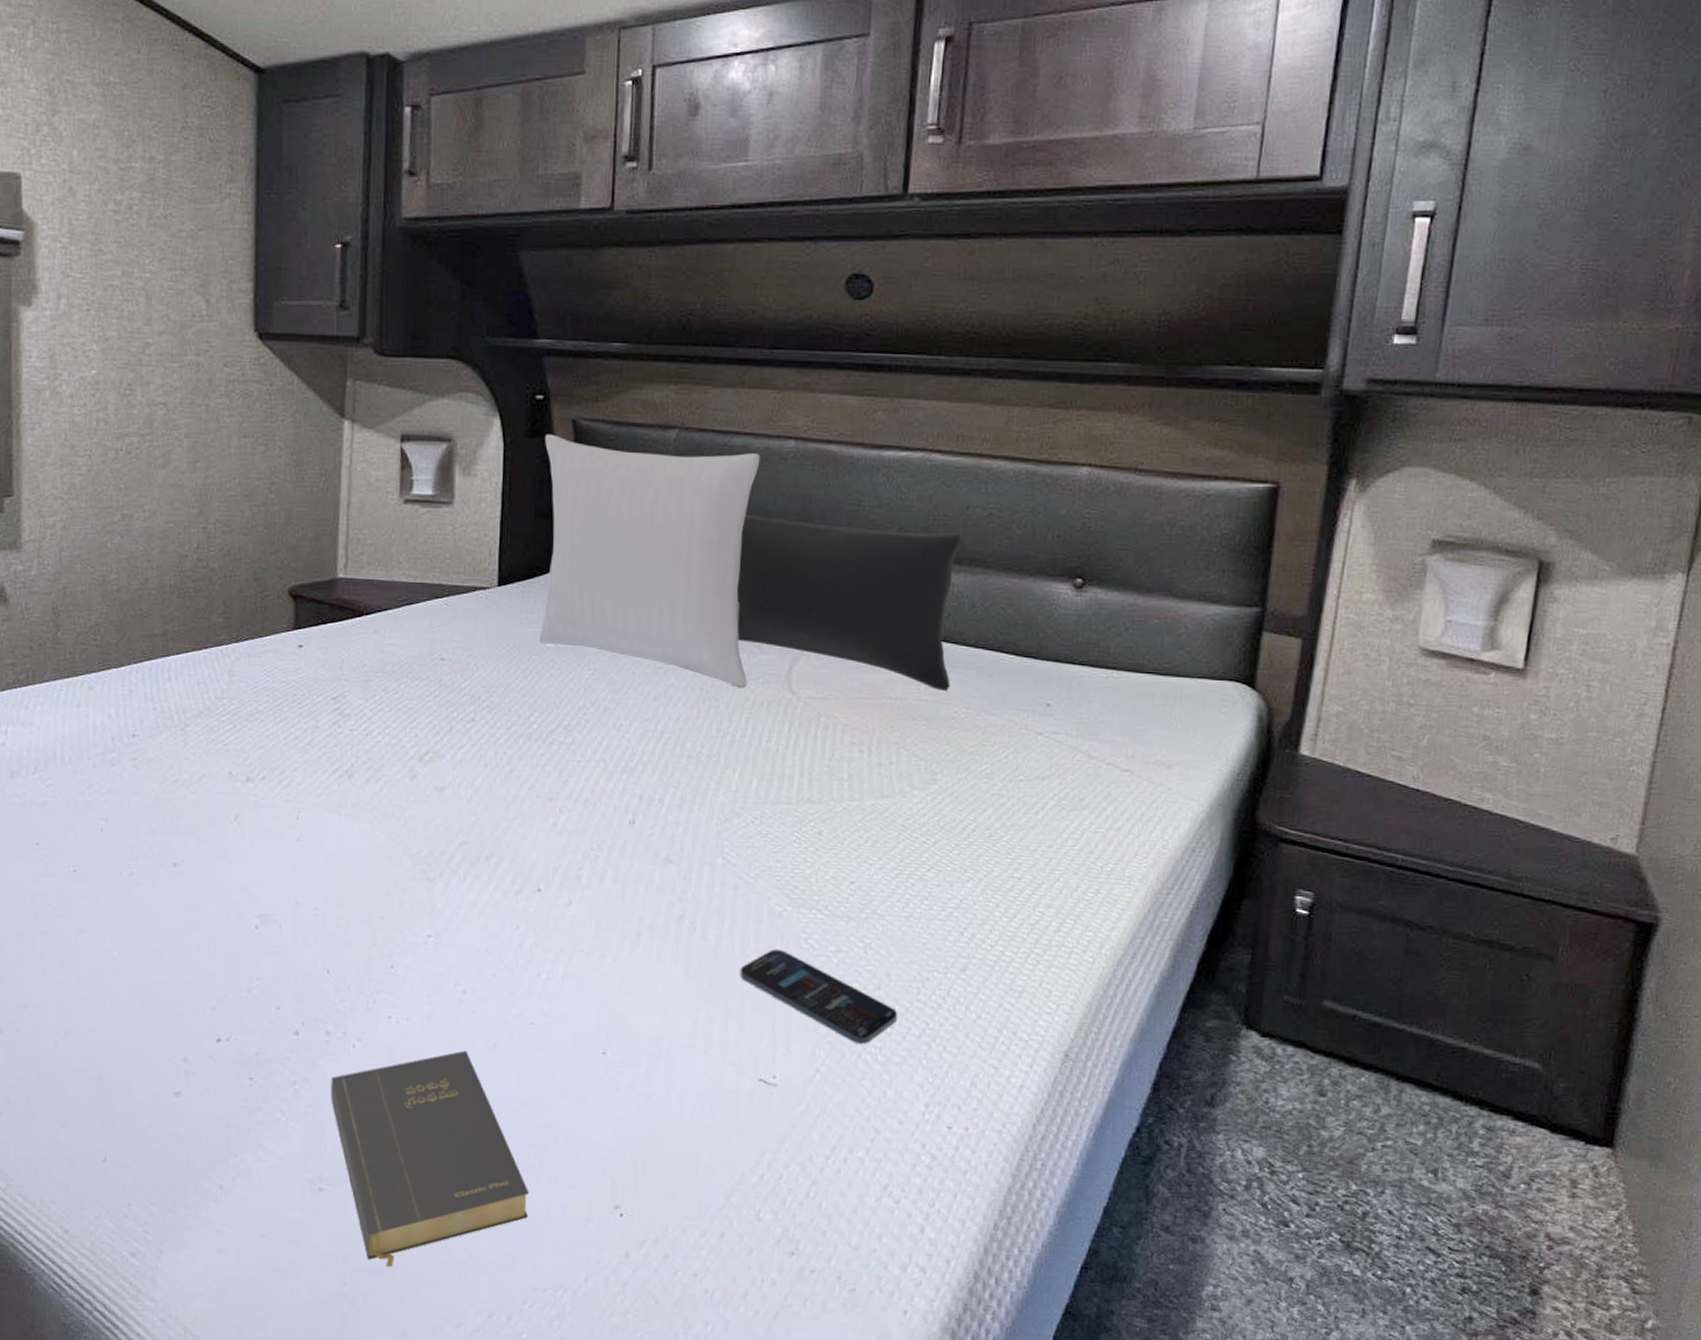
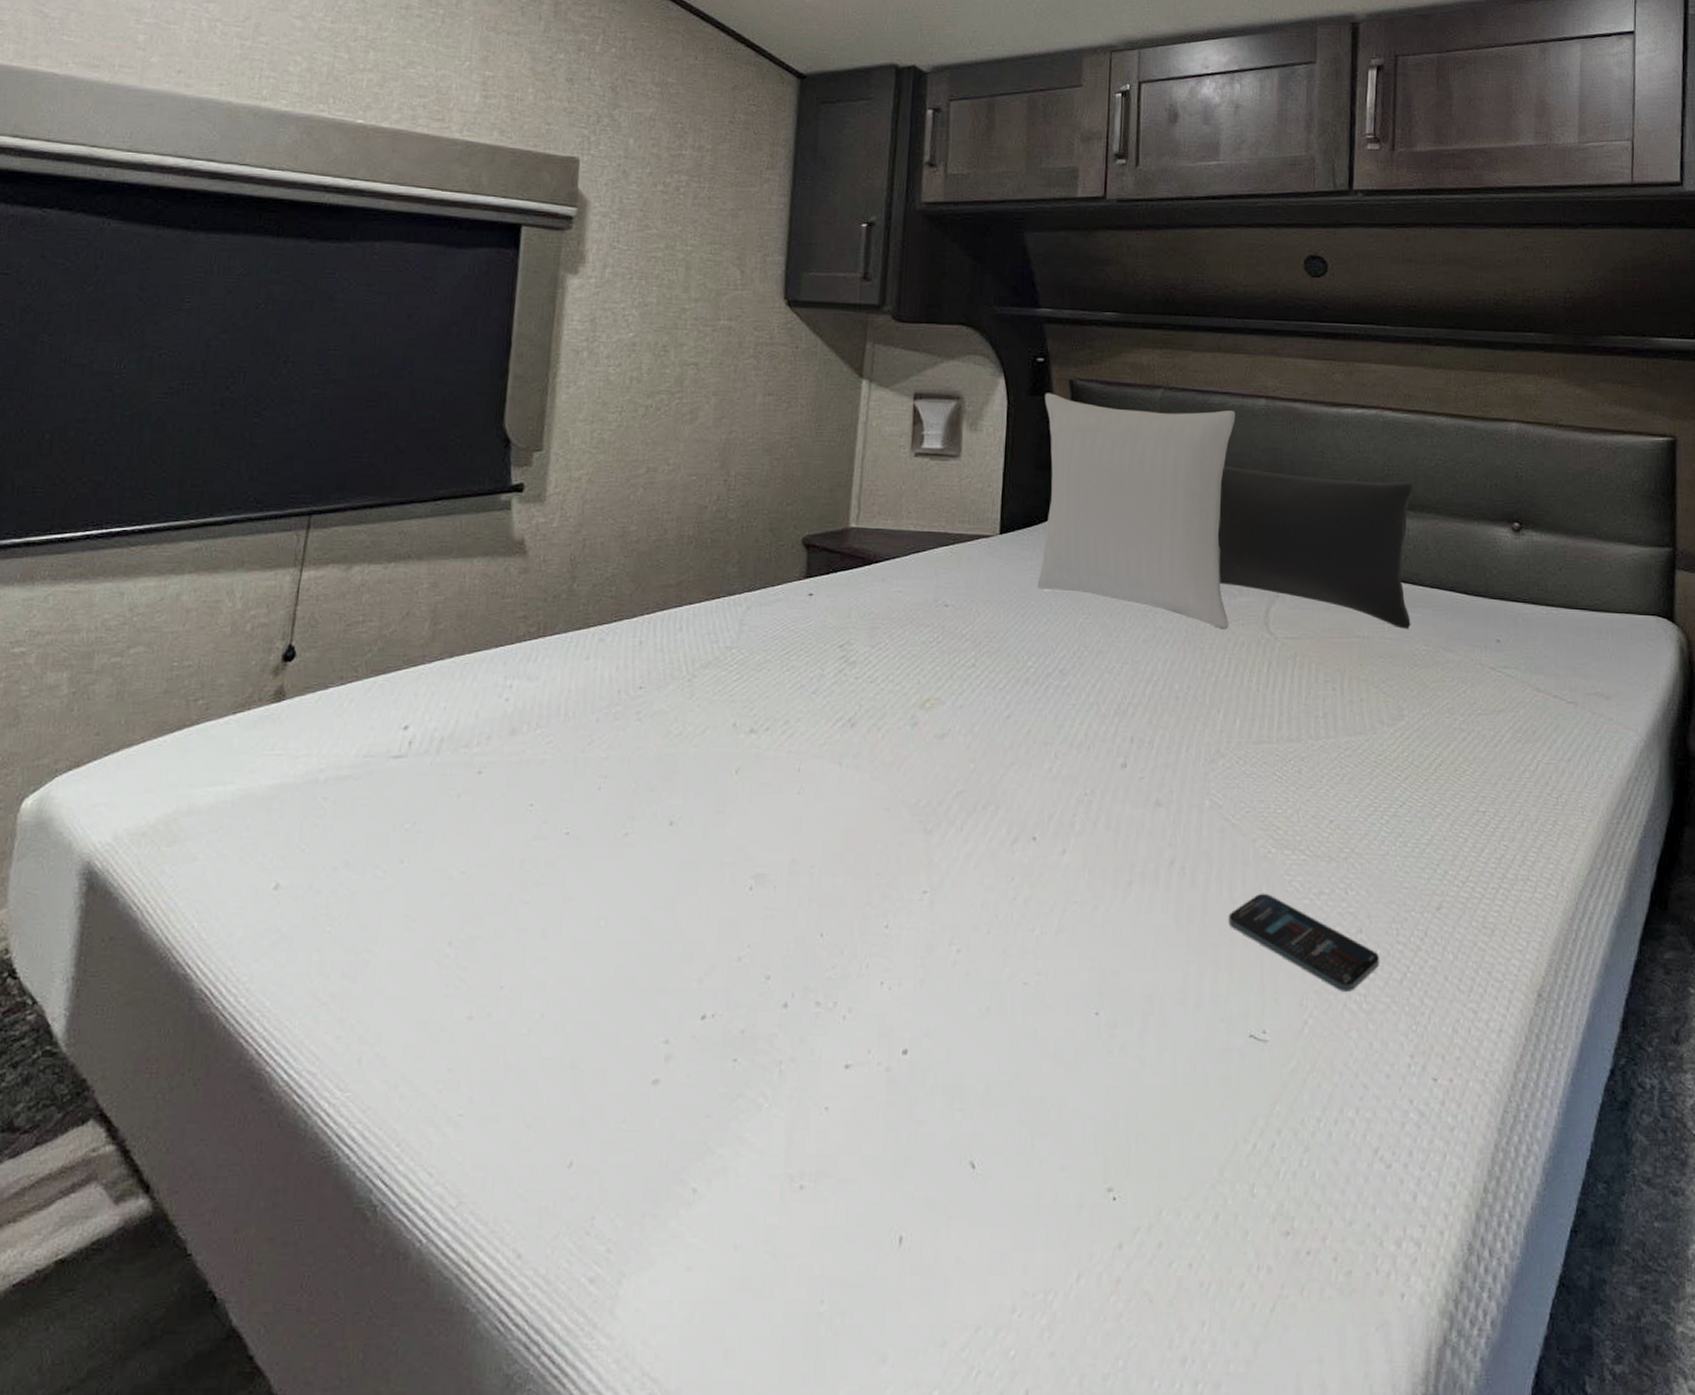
book: present [331,1050,530,1267] -> none [817,1017,1020,1277]

